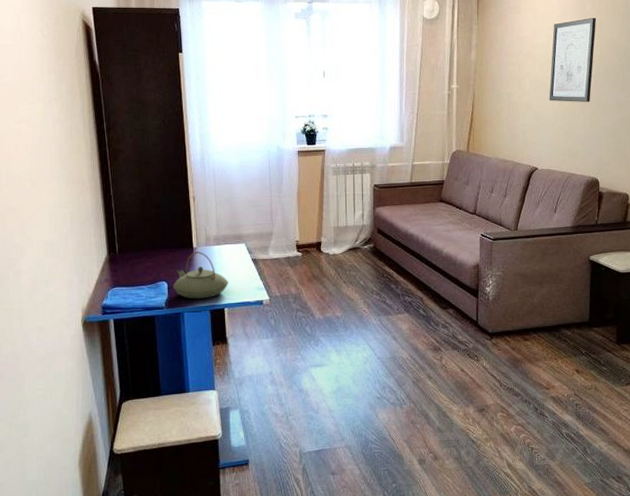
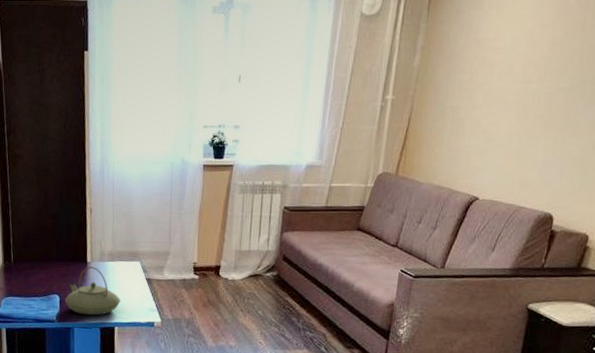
wall art: present [549,17,597,102] -> none [504,15,581,121]

